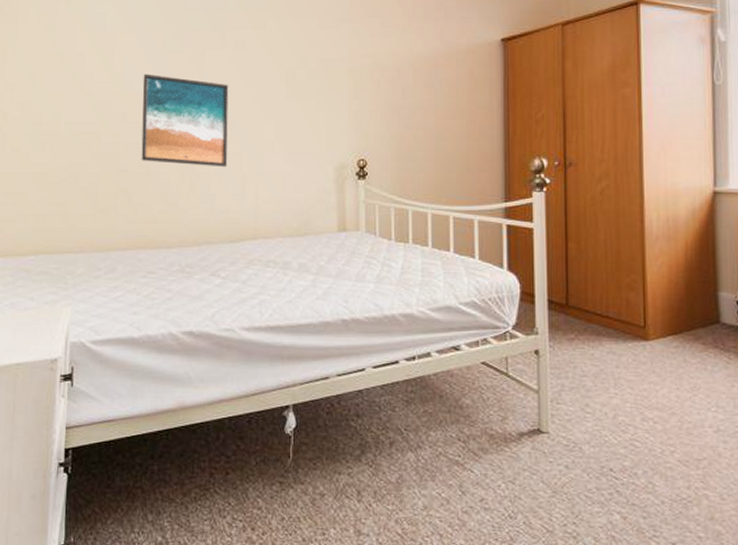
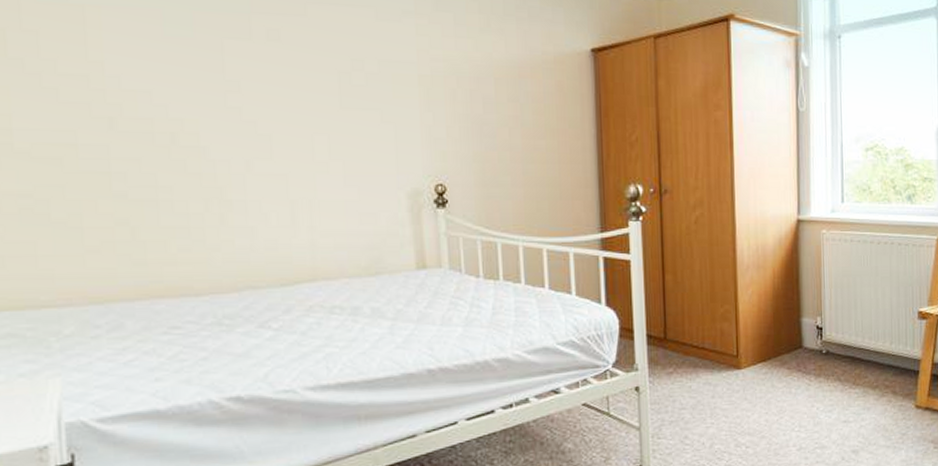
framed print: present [141,74,229,167] -> none [135,66,270,193]

